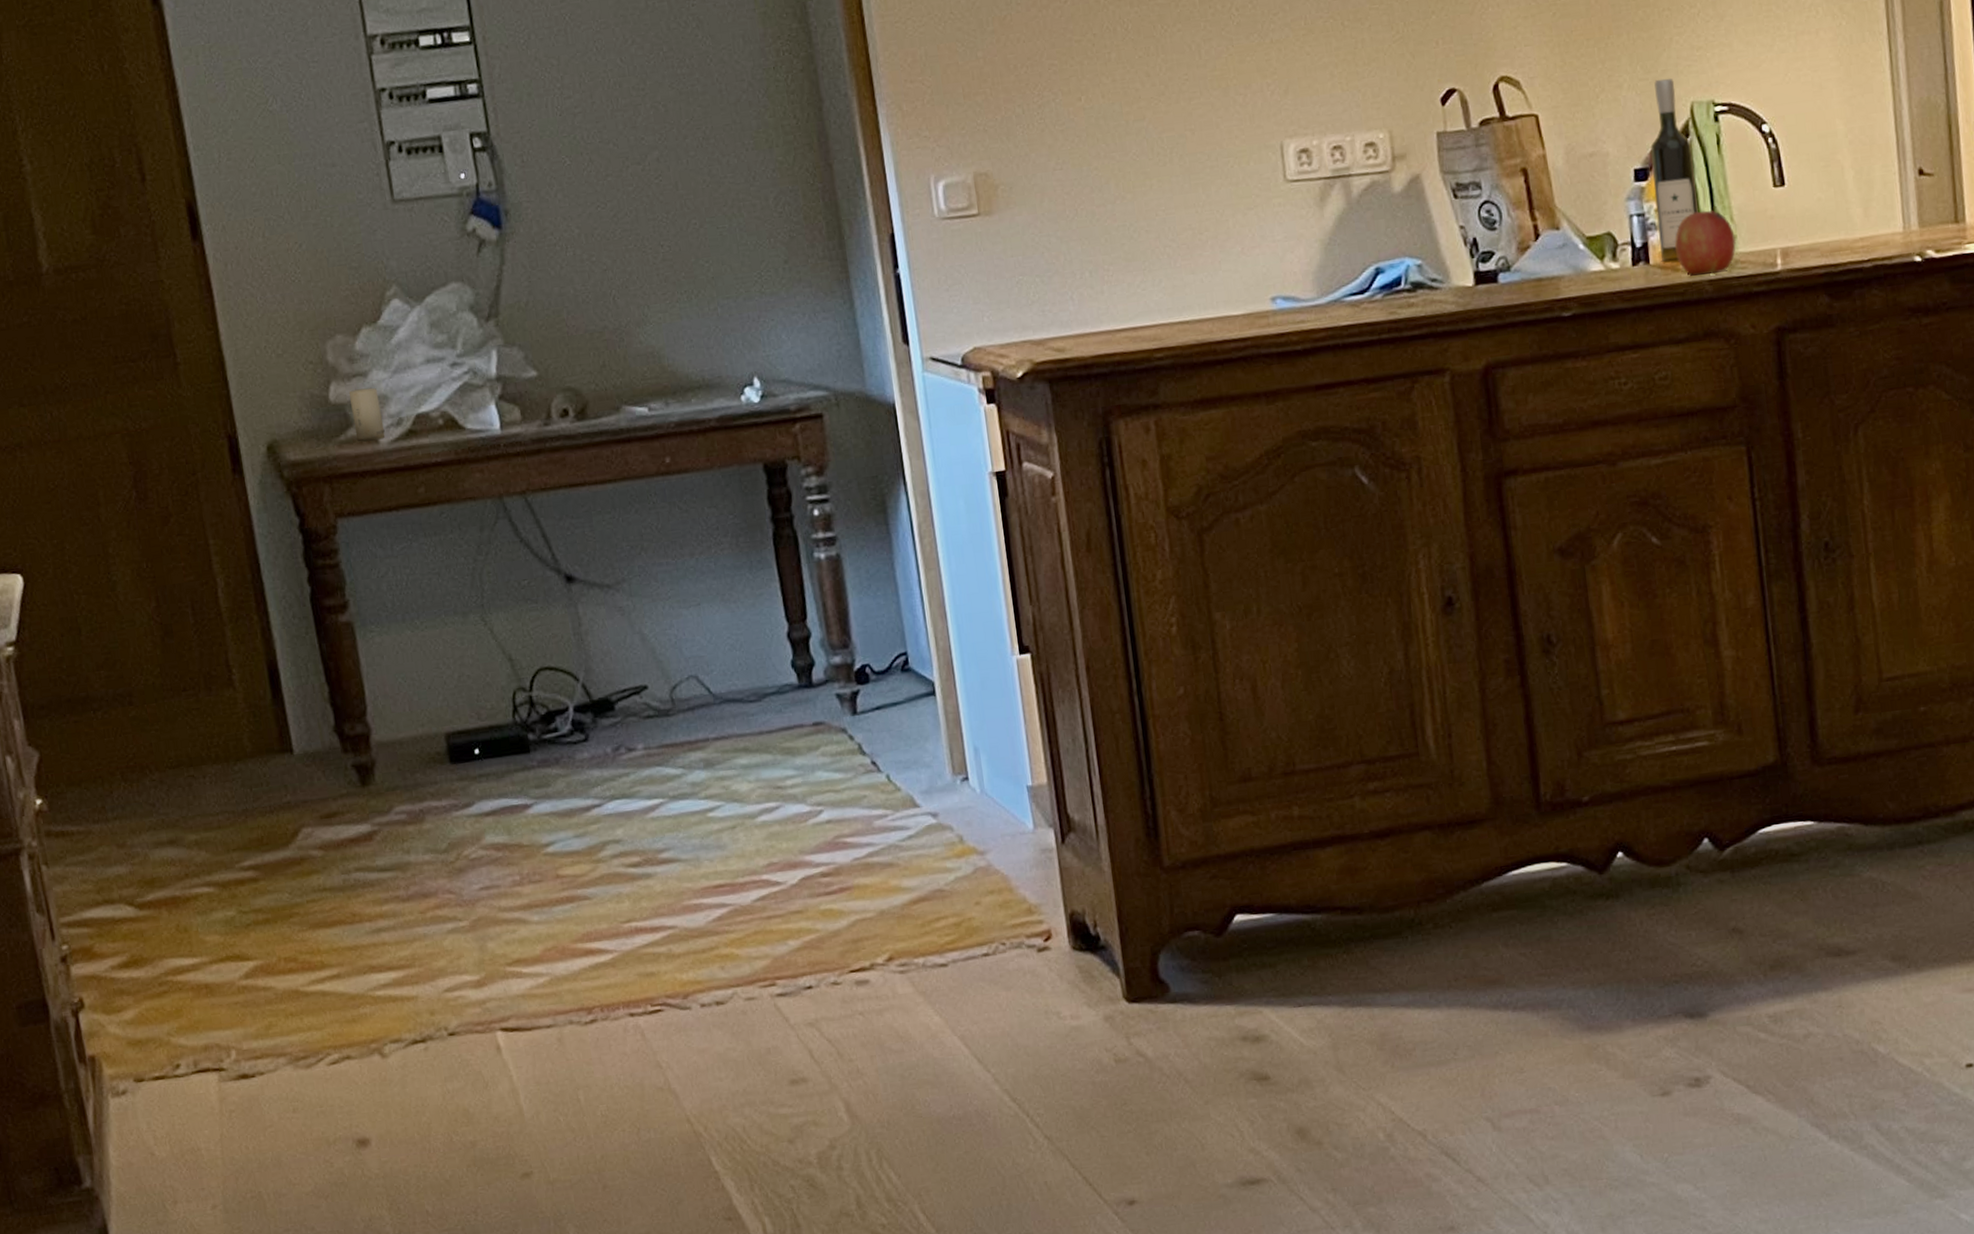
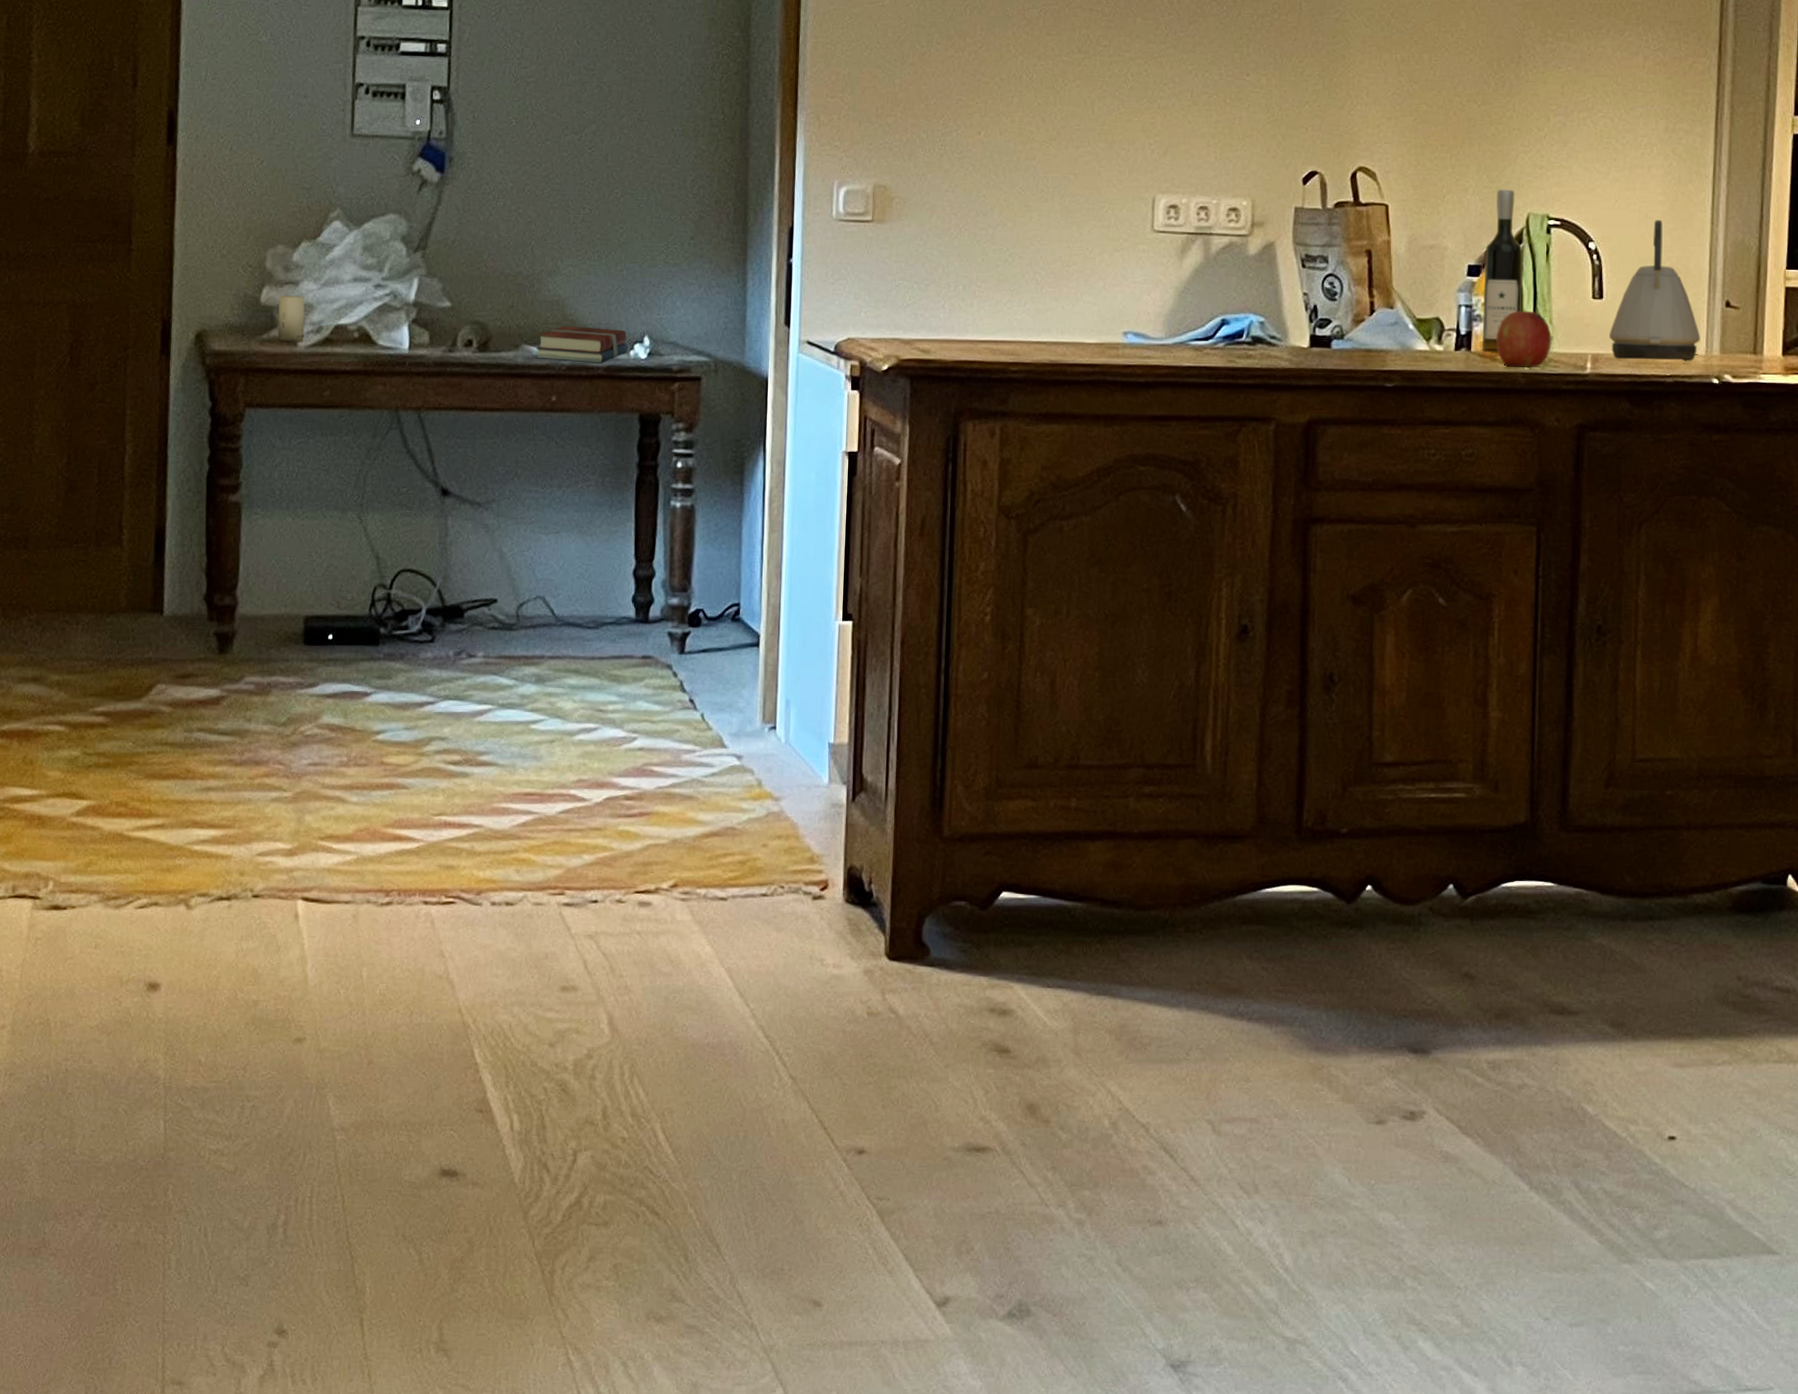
books: none [637,374,738,420] -> present [535,325,628,363]
kettle: none [1796,88,1896,252] -> present [1609,219,1701,364]

